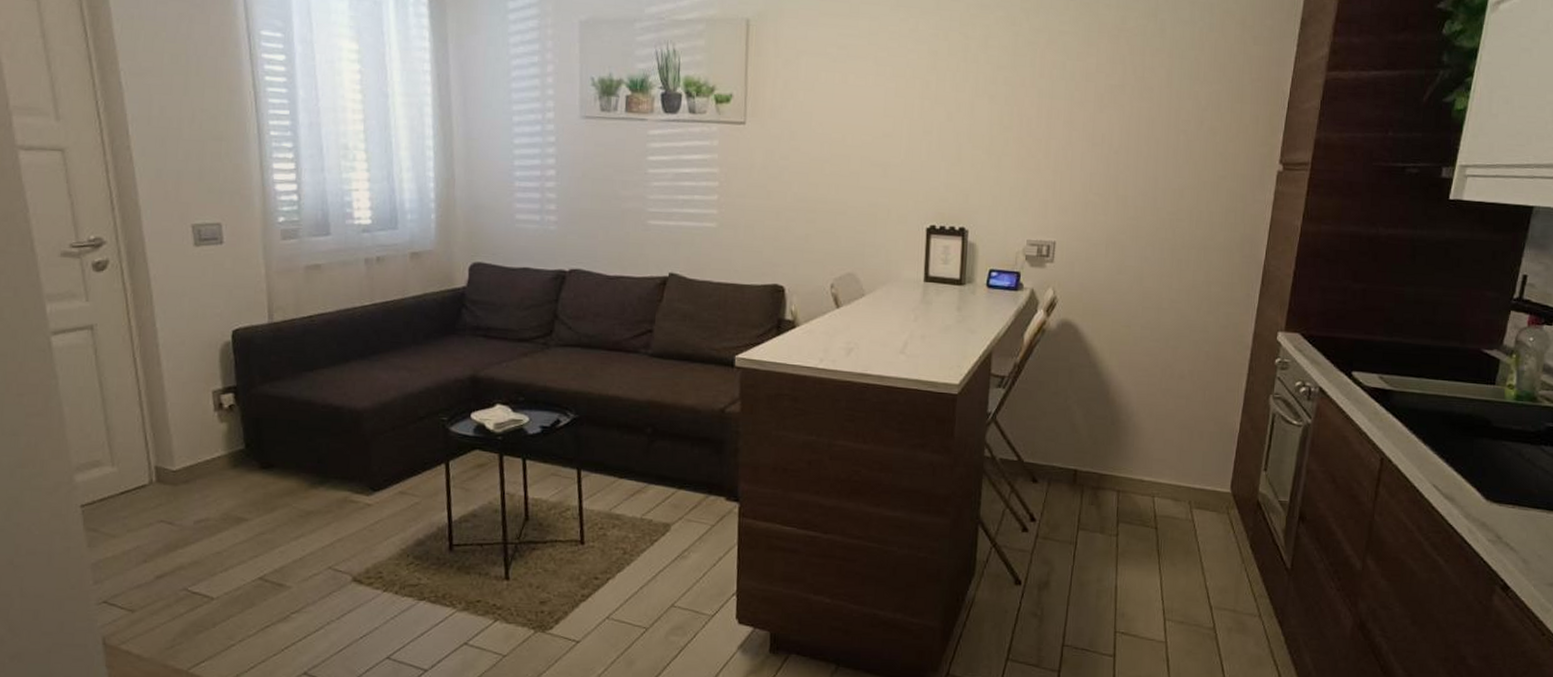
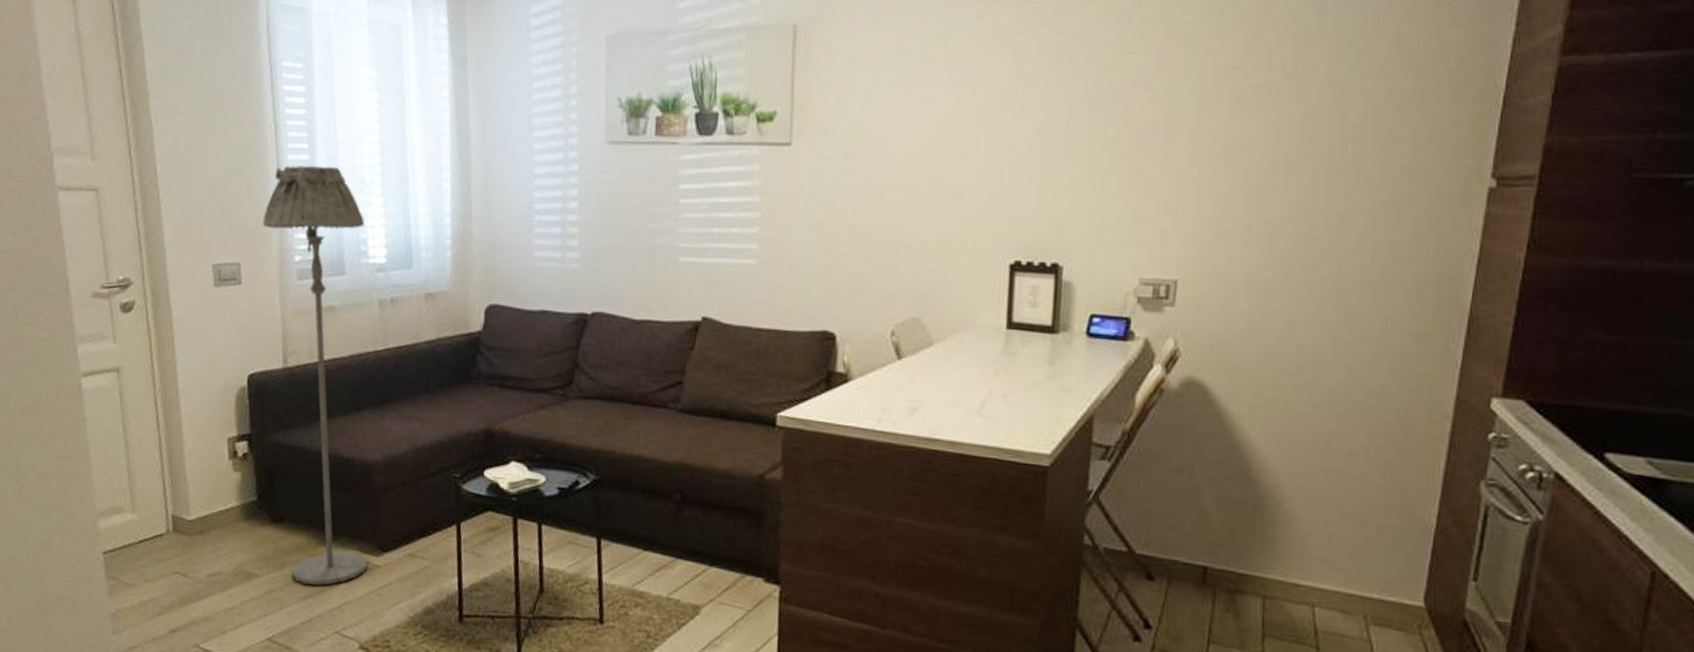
floor lamp: none [243,130,359,525] -> present [262,165,368,586]

